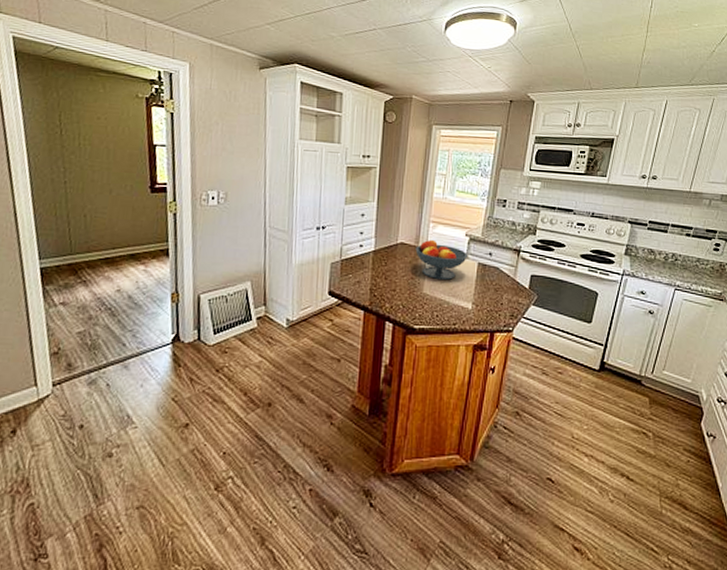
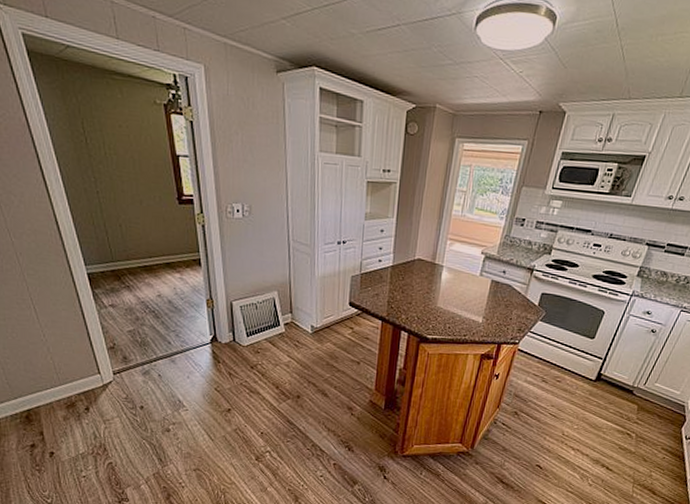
fruit bowl: present [415,239,468,281] -> none [432,256,482,296]

